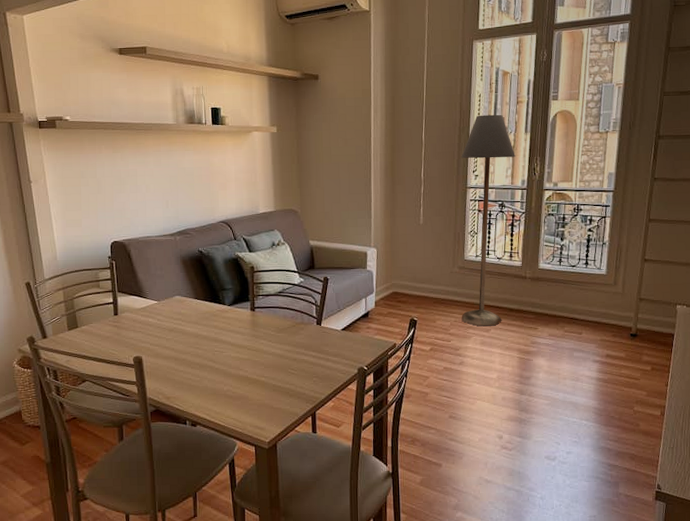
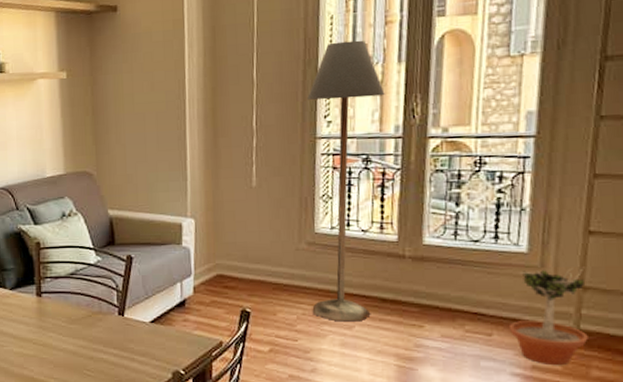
potted tree: none [592,284,642,353] -> present [508,267,588,365]

